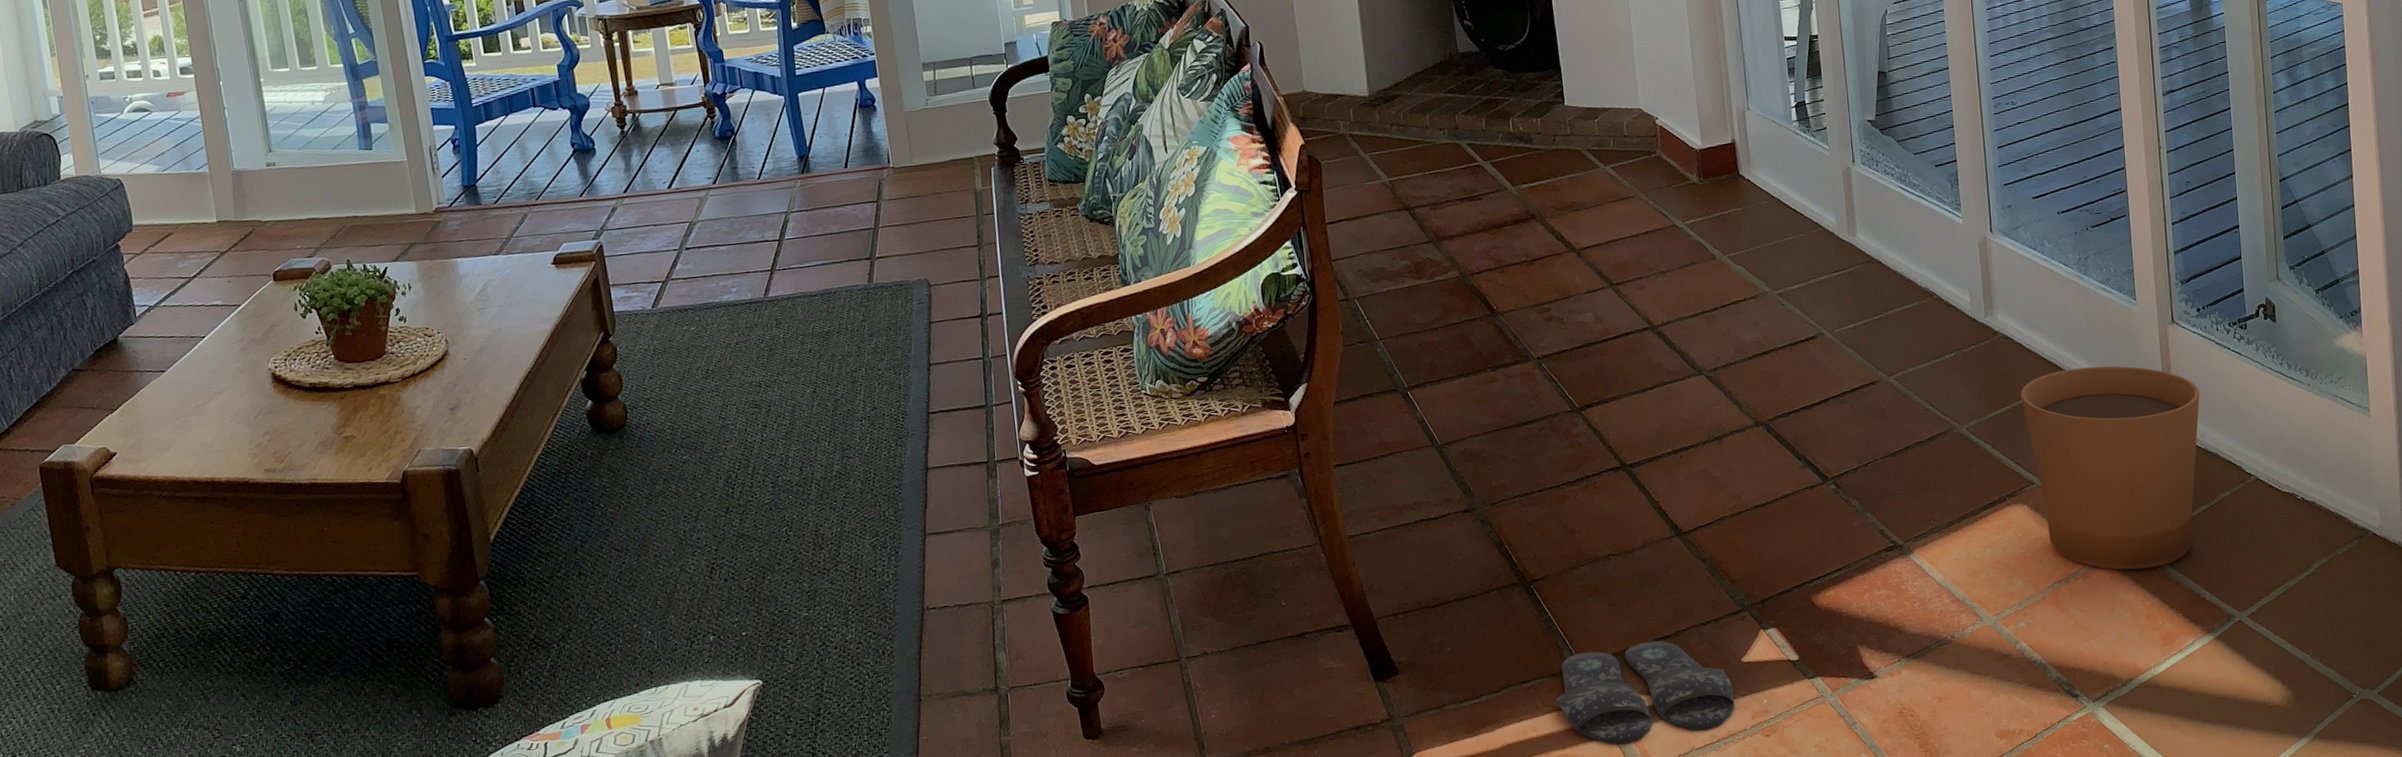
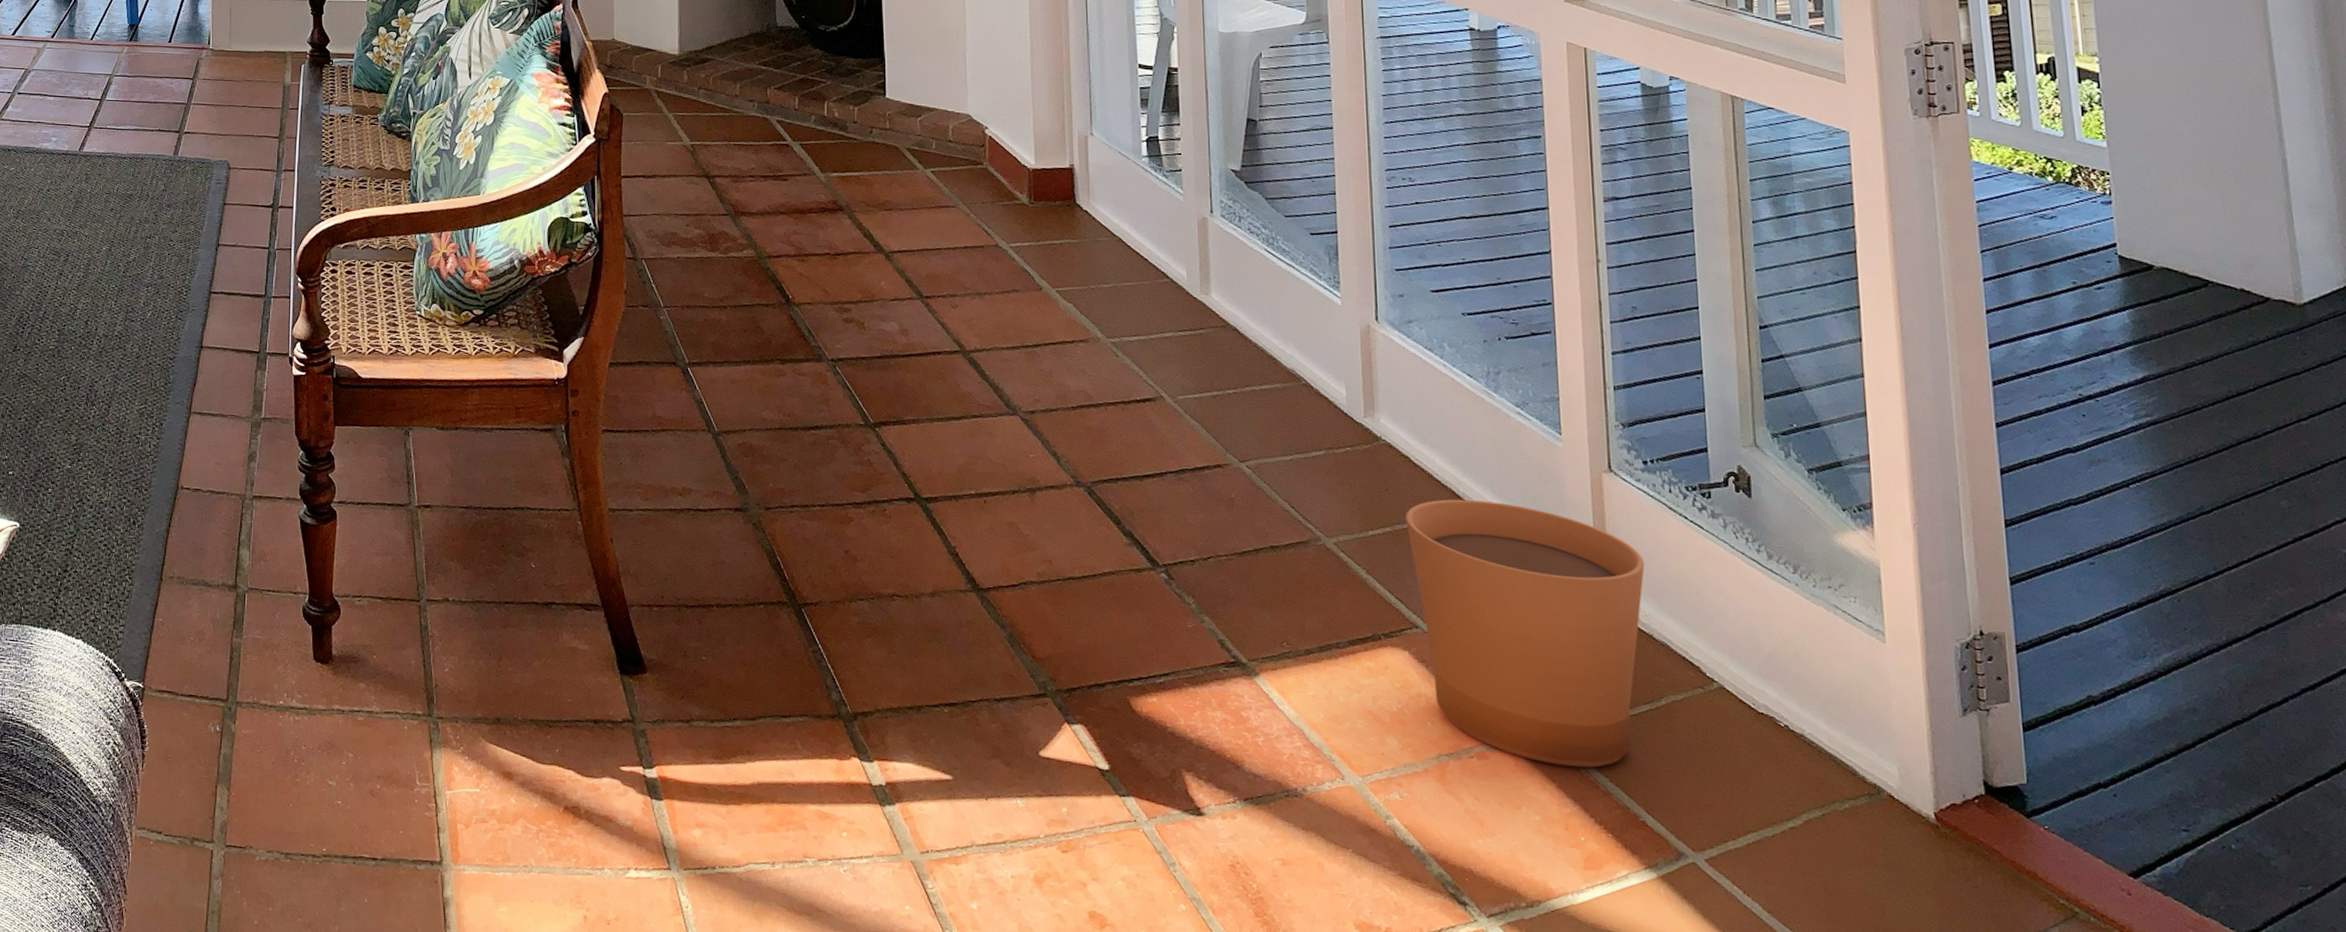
slippers: present [1556,640,1735,744] -> none [819,698,1028,825]

